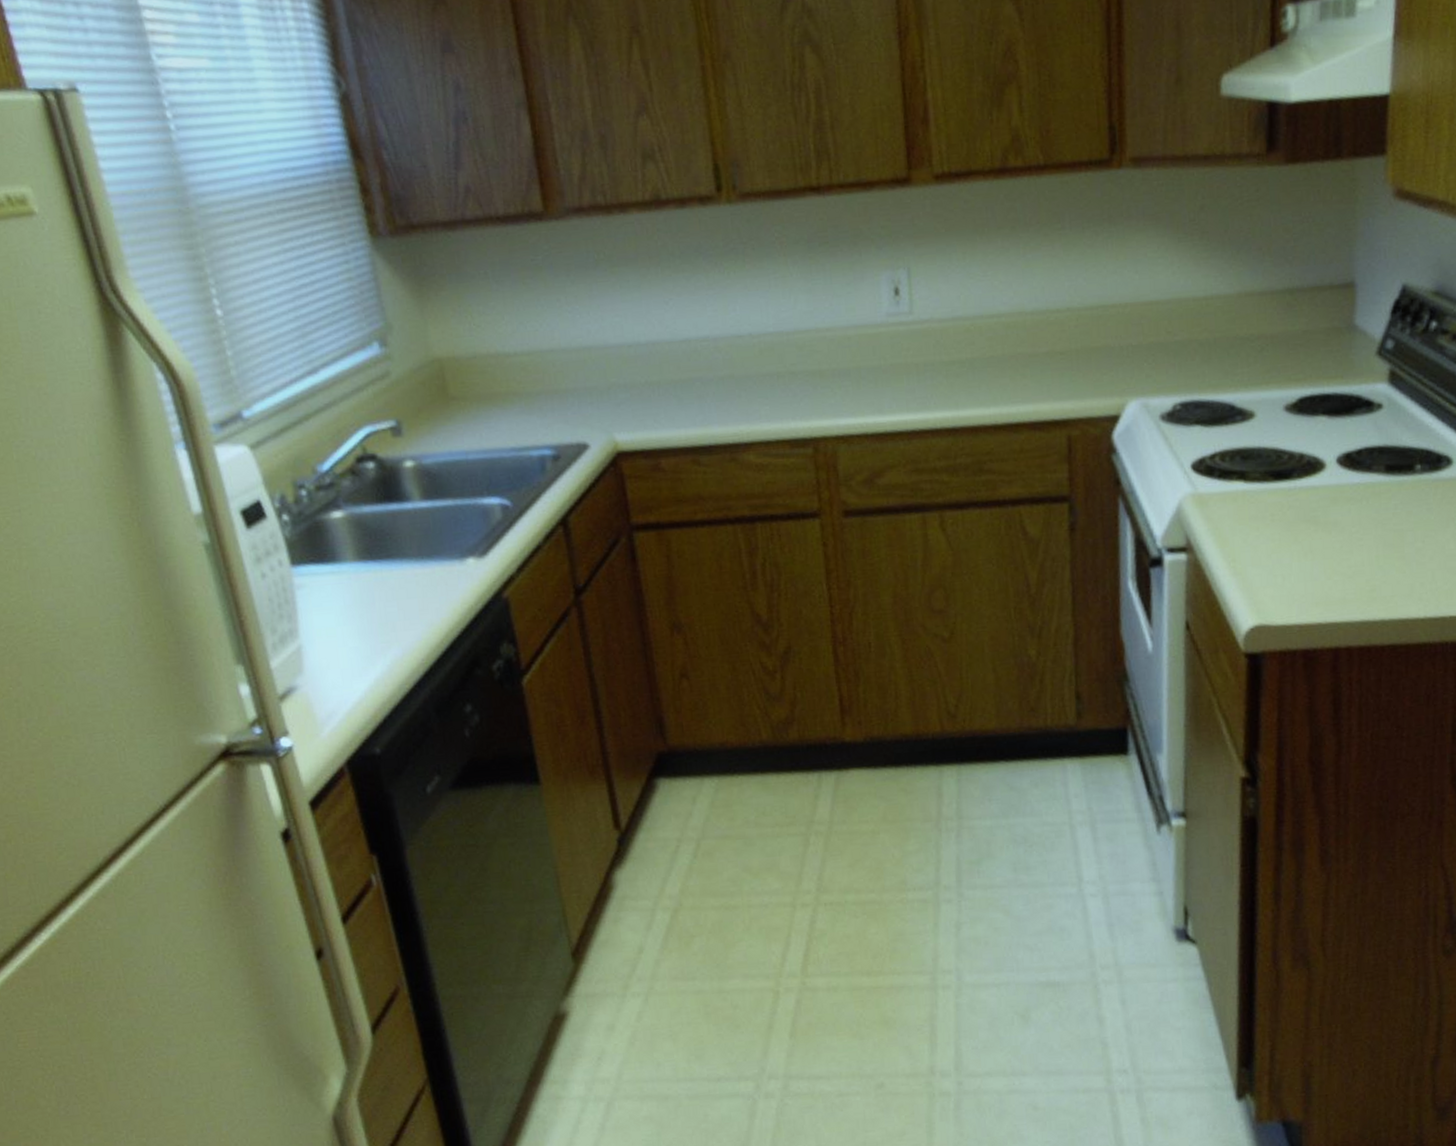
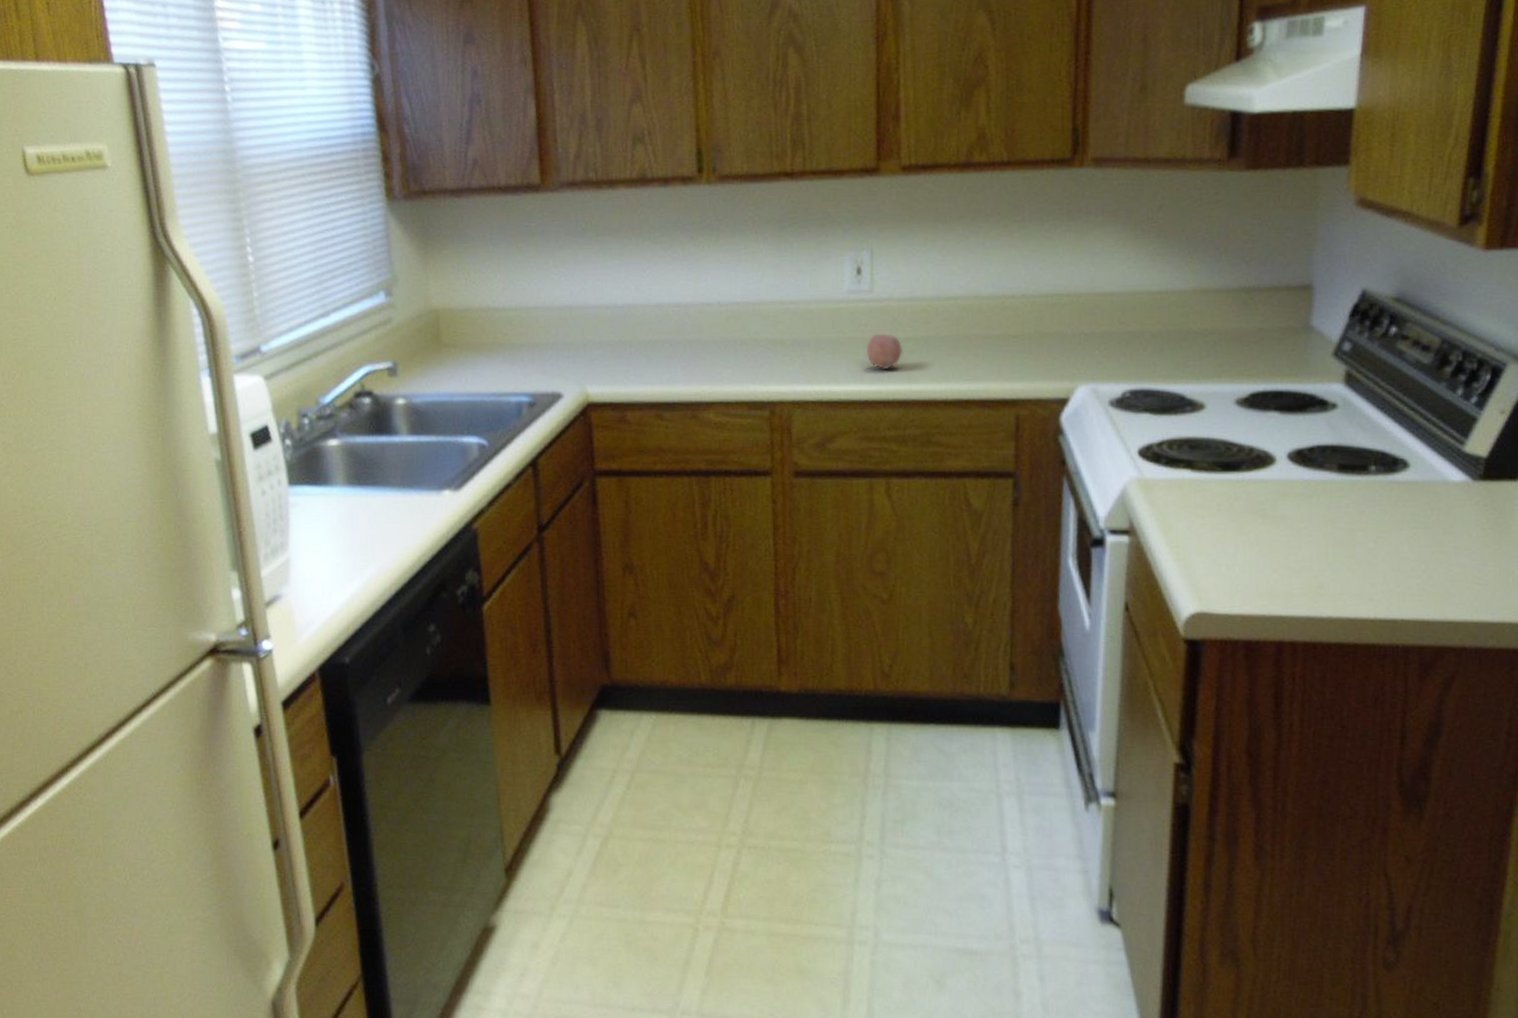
fruit: none [909,357,949,396] -> present [865,333,903,369]

